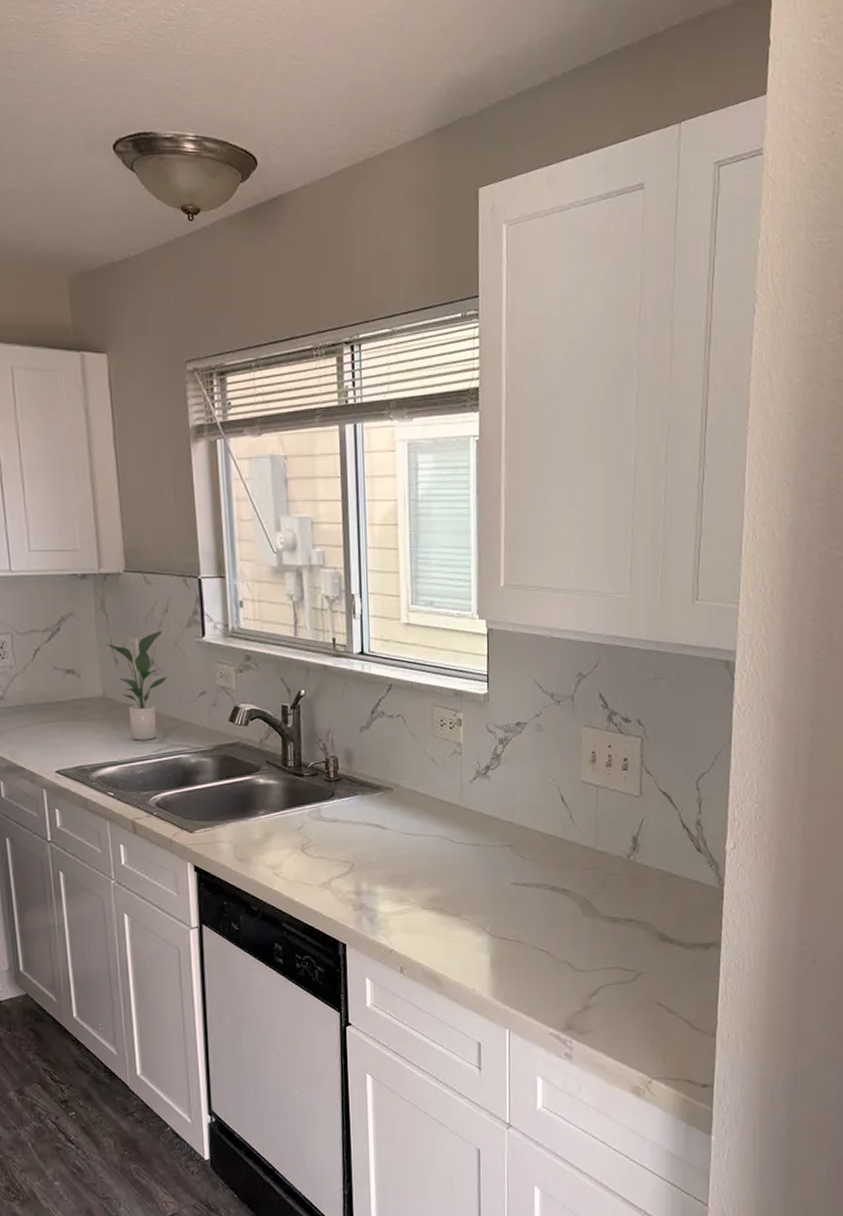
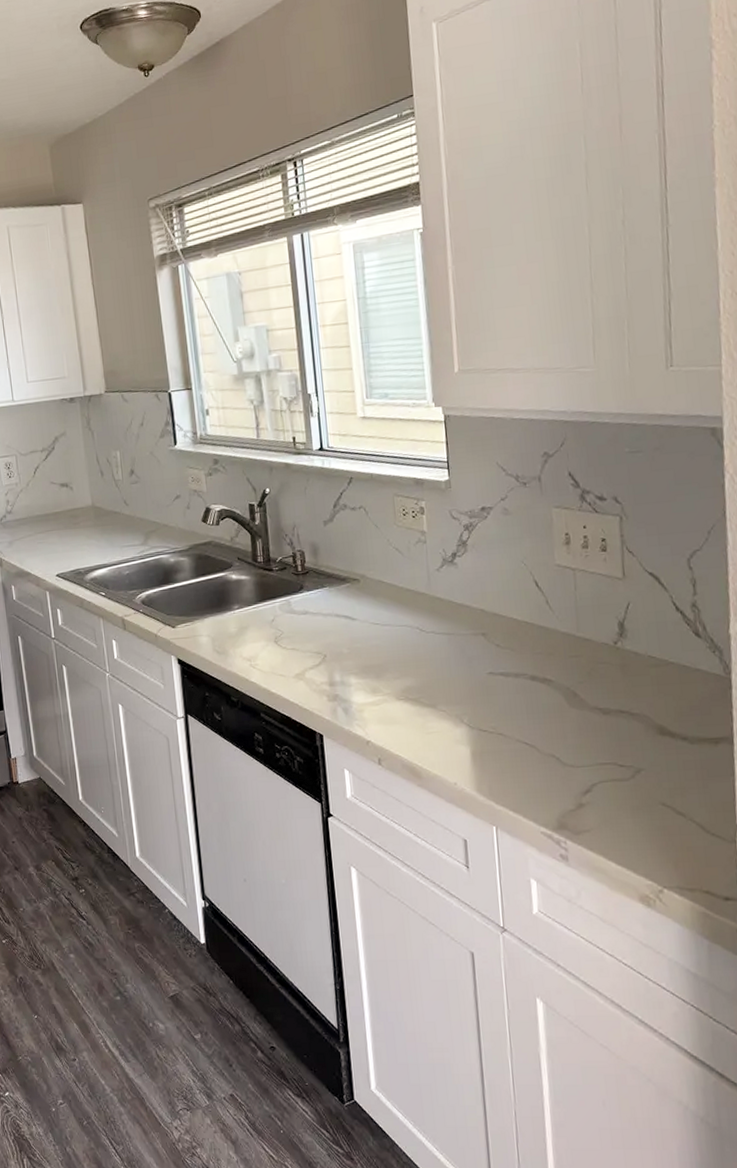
potted plant: present [106,630,168,741] -> none [93,442,147,544]

